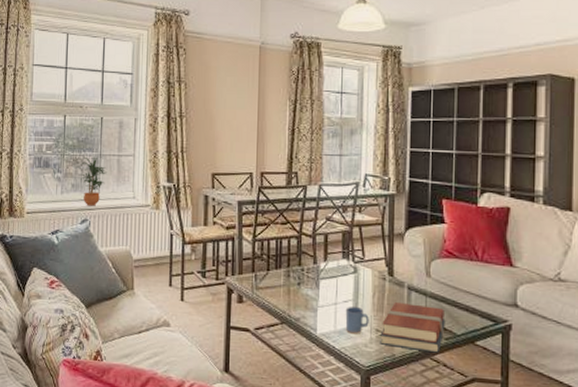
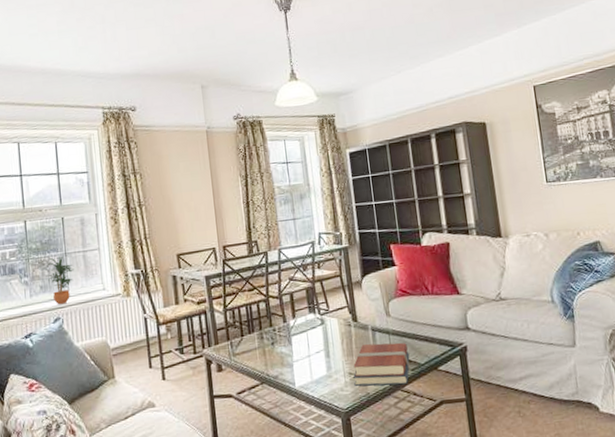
mug: present [345,306,369,334] -> none [318,354,342,381]

